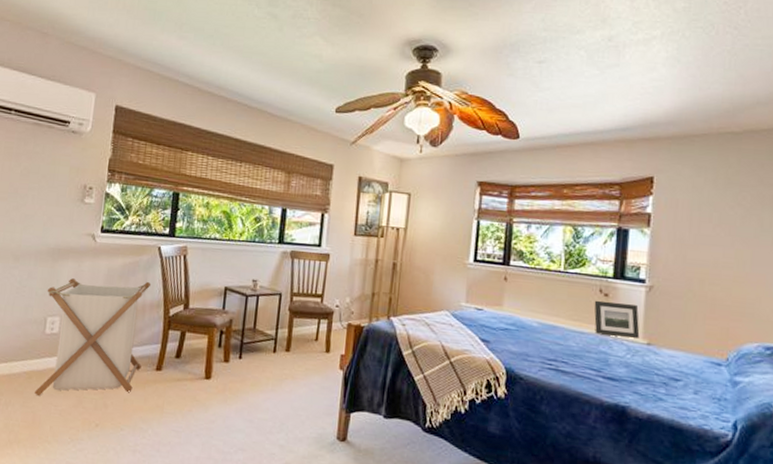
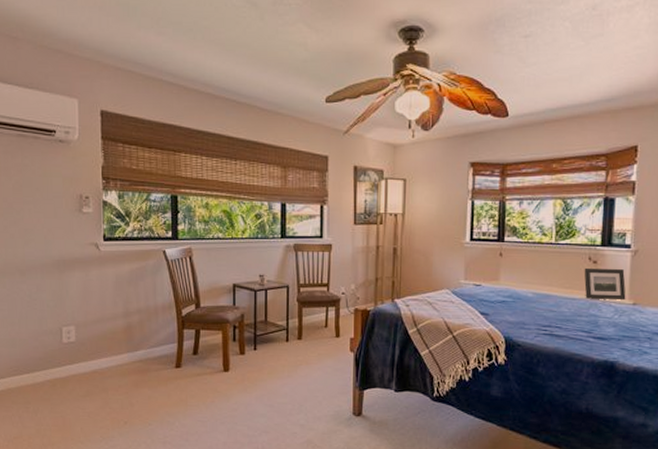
laundry basket: present [35,278,152,396] -> none [58,284,161,401]

